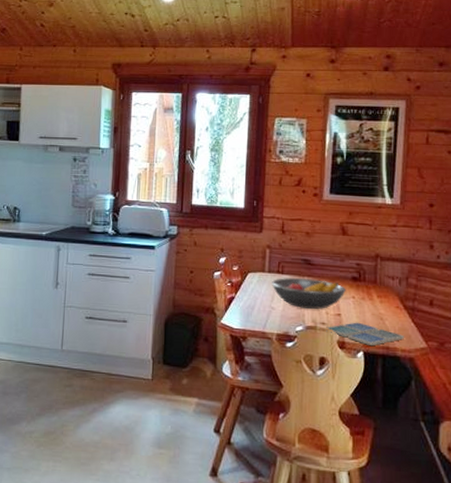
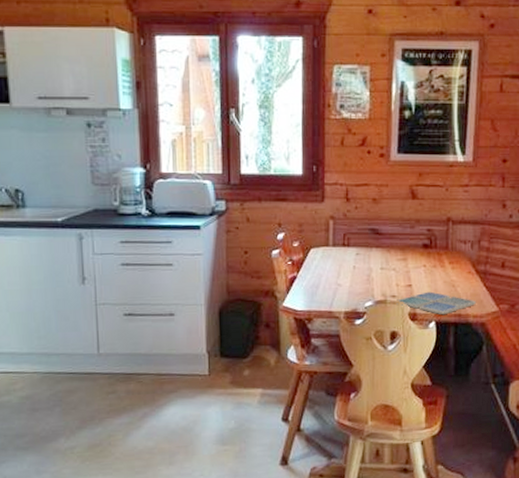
fruit bowl: present [272,278,347,309] -> none [337,250,418,282]

